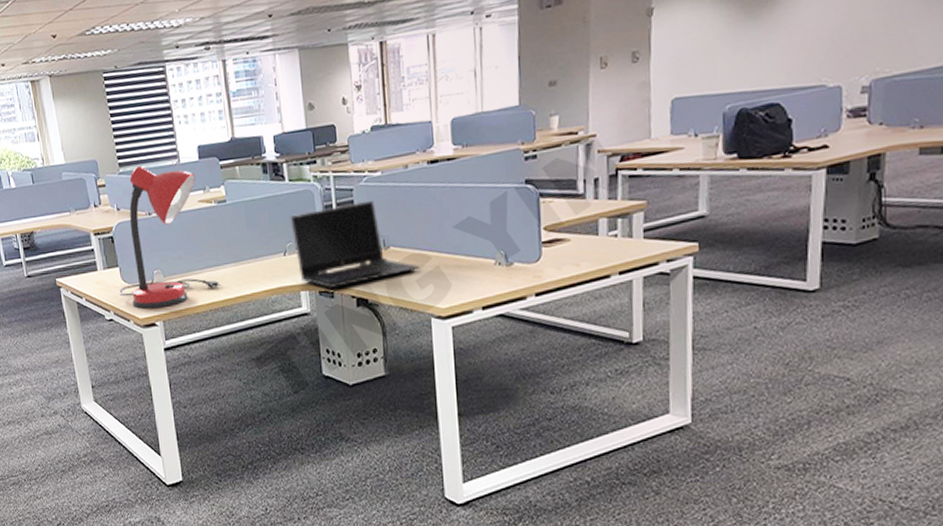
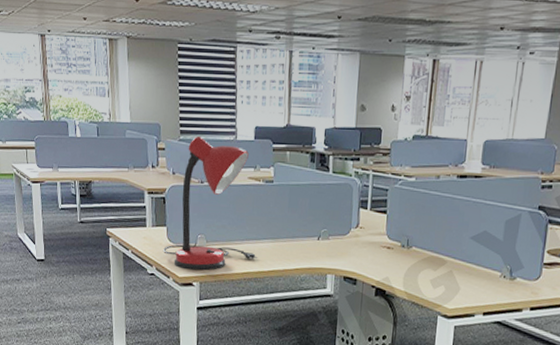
laptop computer: present [290,200,420,288] -> none [328,201,436,276]

